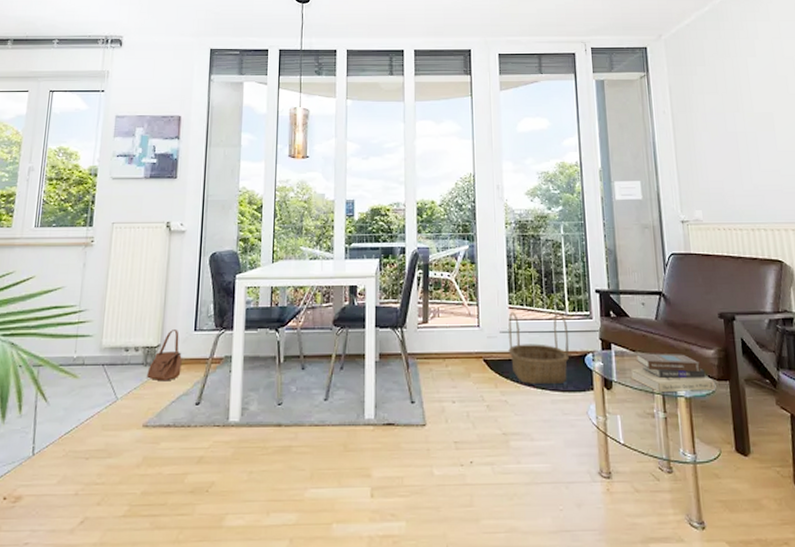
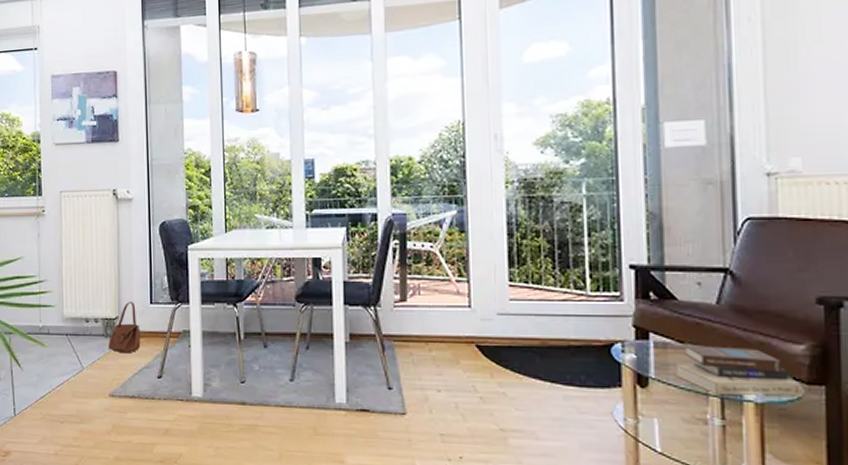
basket: present [508,311,569,384] -> none [508,290,590,377]

